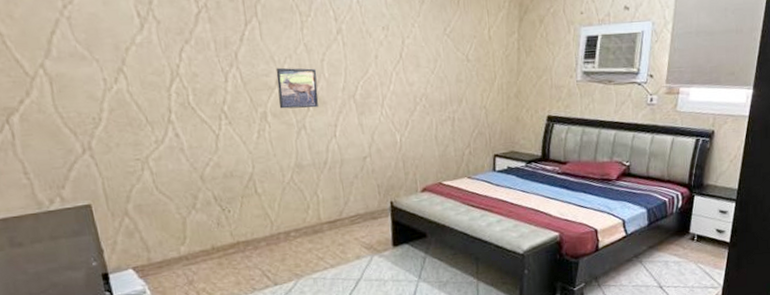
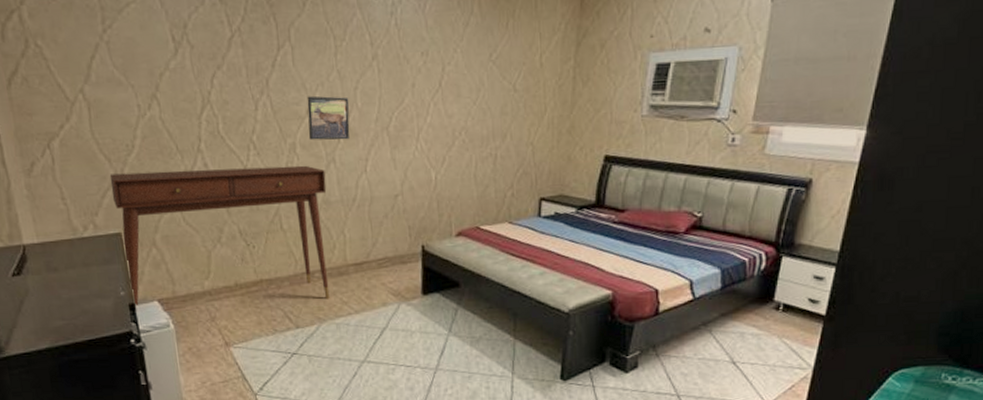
desk: none [75,132,306,274] -> present [109,165,330,305]

